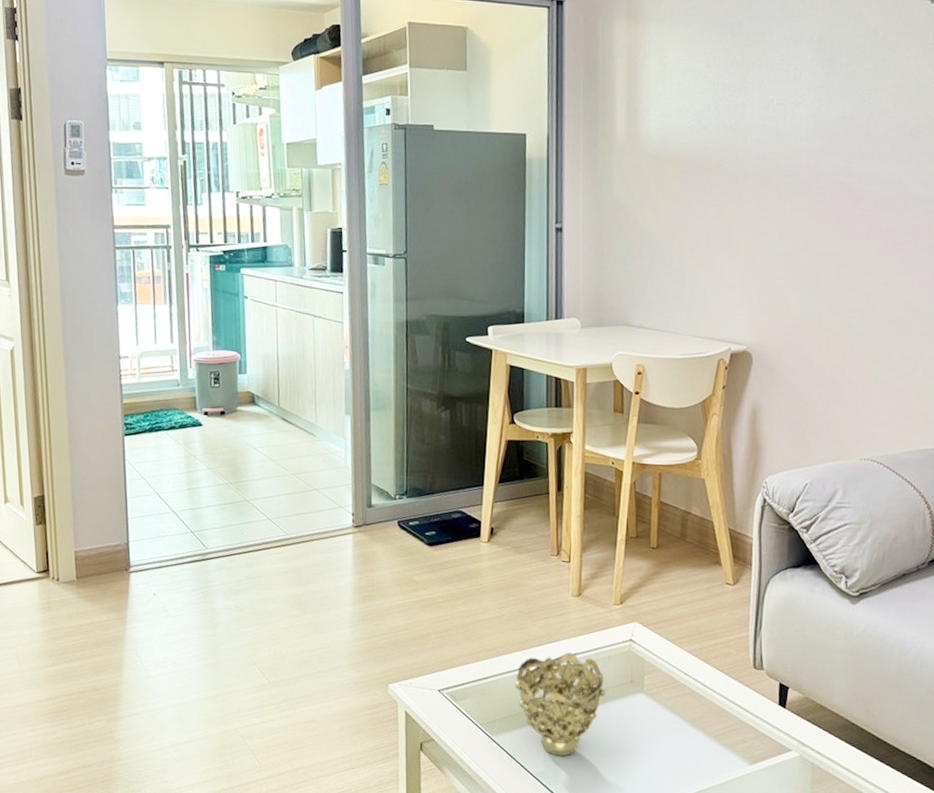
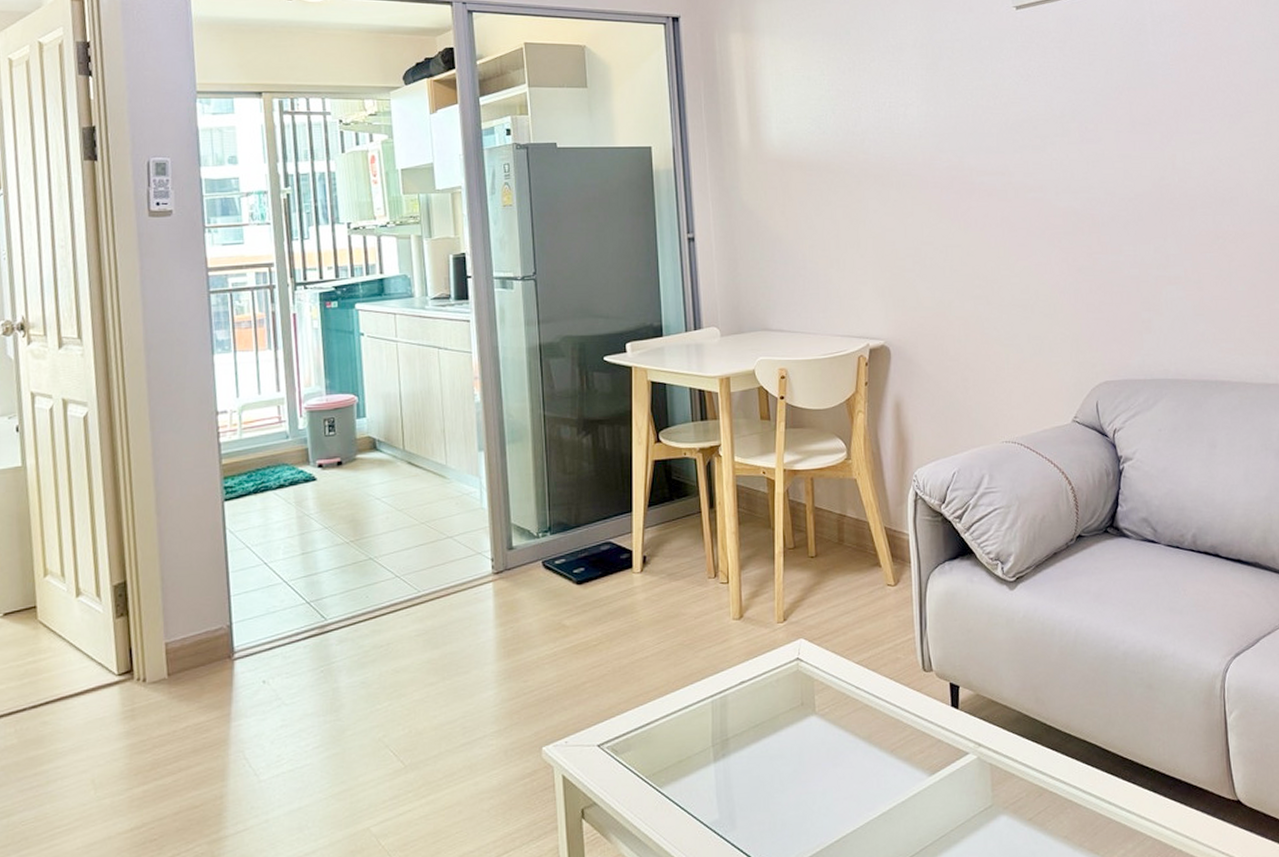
decorative bowl: present [514,652,606,756] -> none [680,681,777,800]

